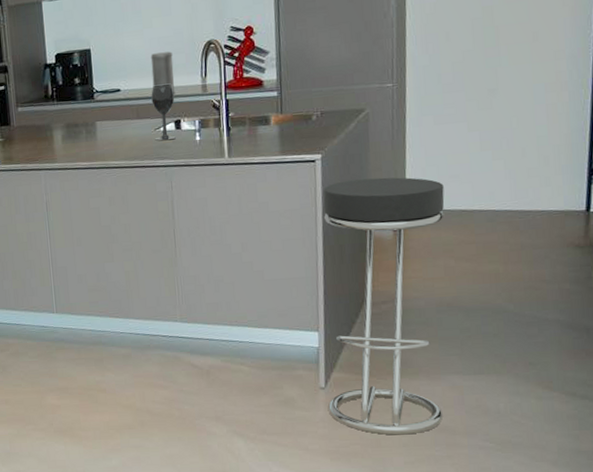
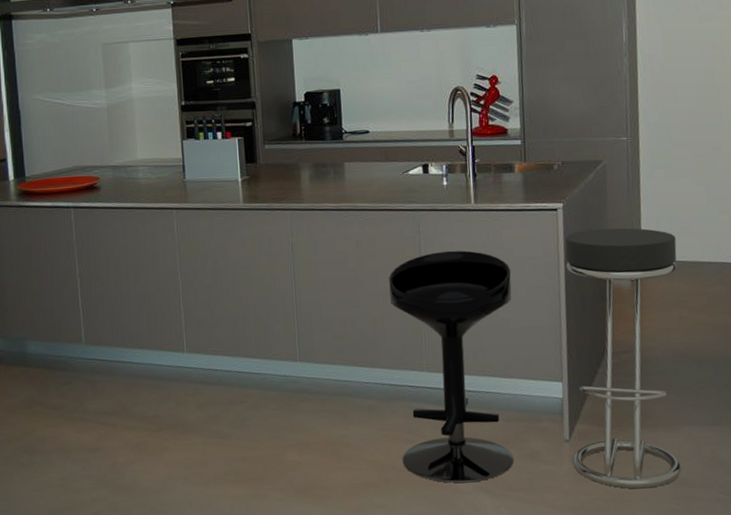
bar stool: none [142,204,268,427] -> present [389,250,514,483]
canister: present [150,51,176,94] -> none [399,96,424,138]
wine glass: present [151,83,176,141] -> none [399,127,423,185]

